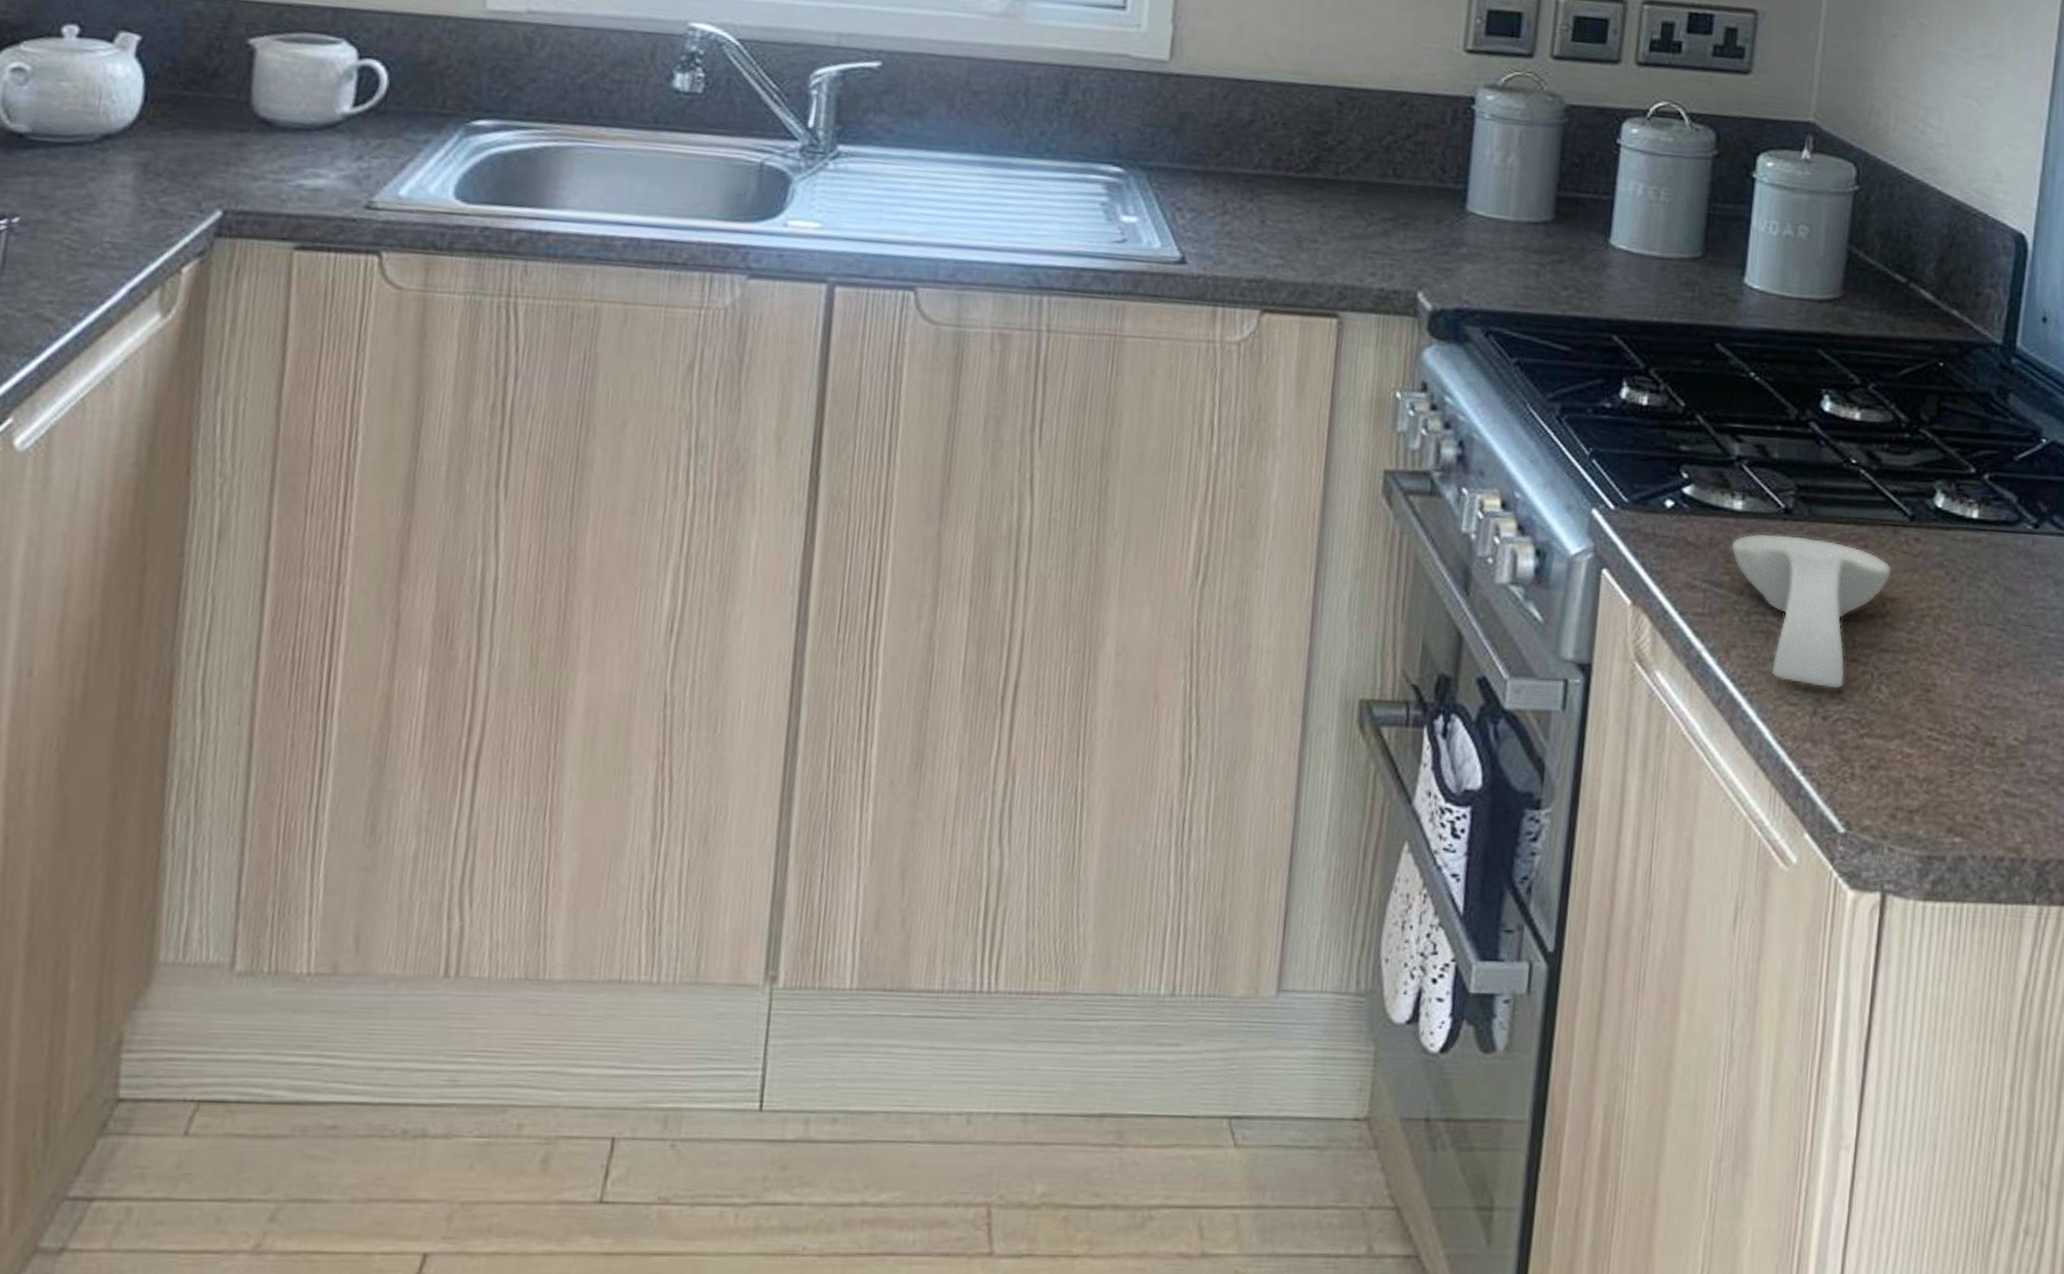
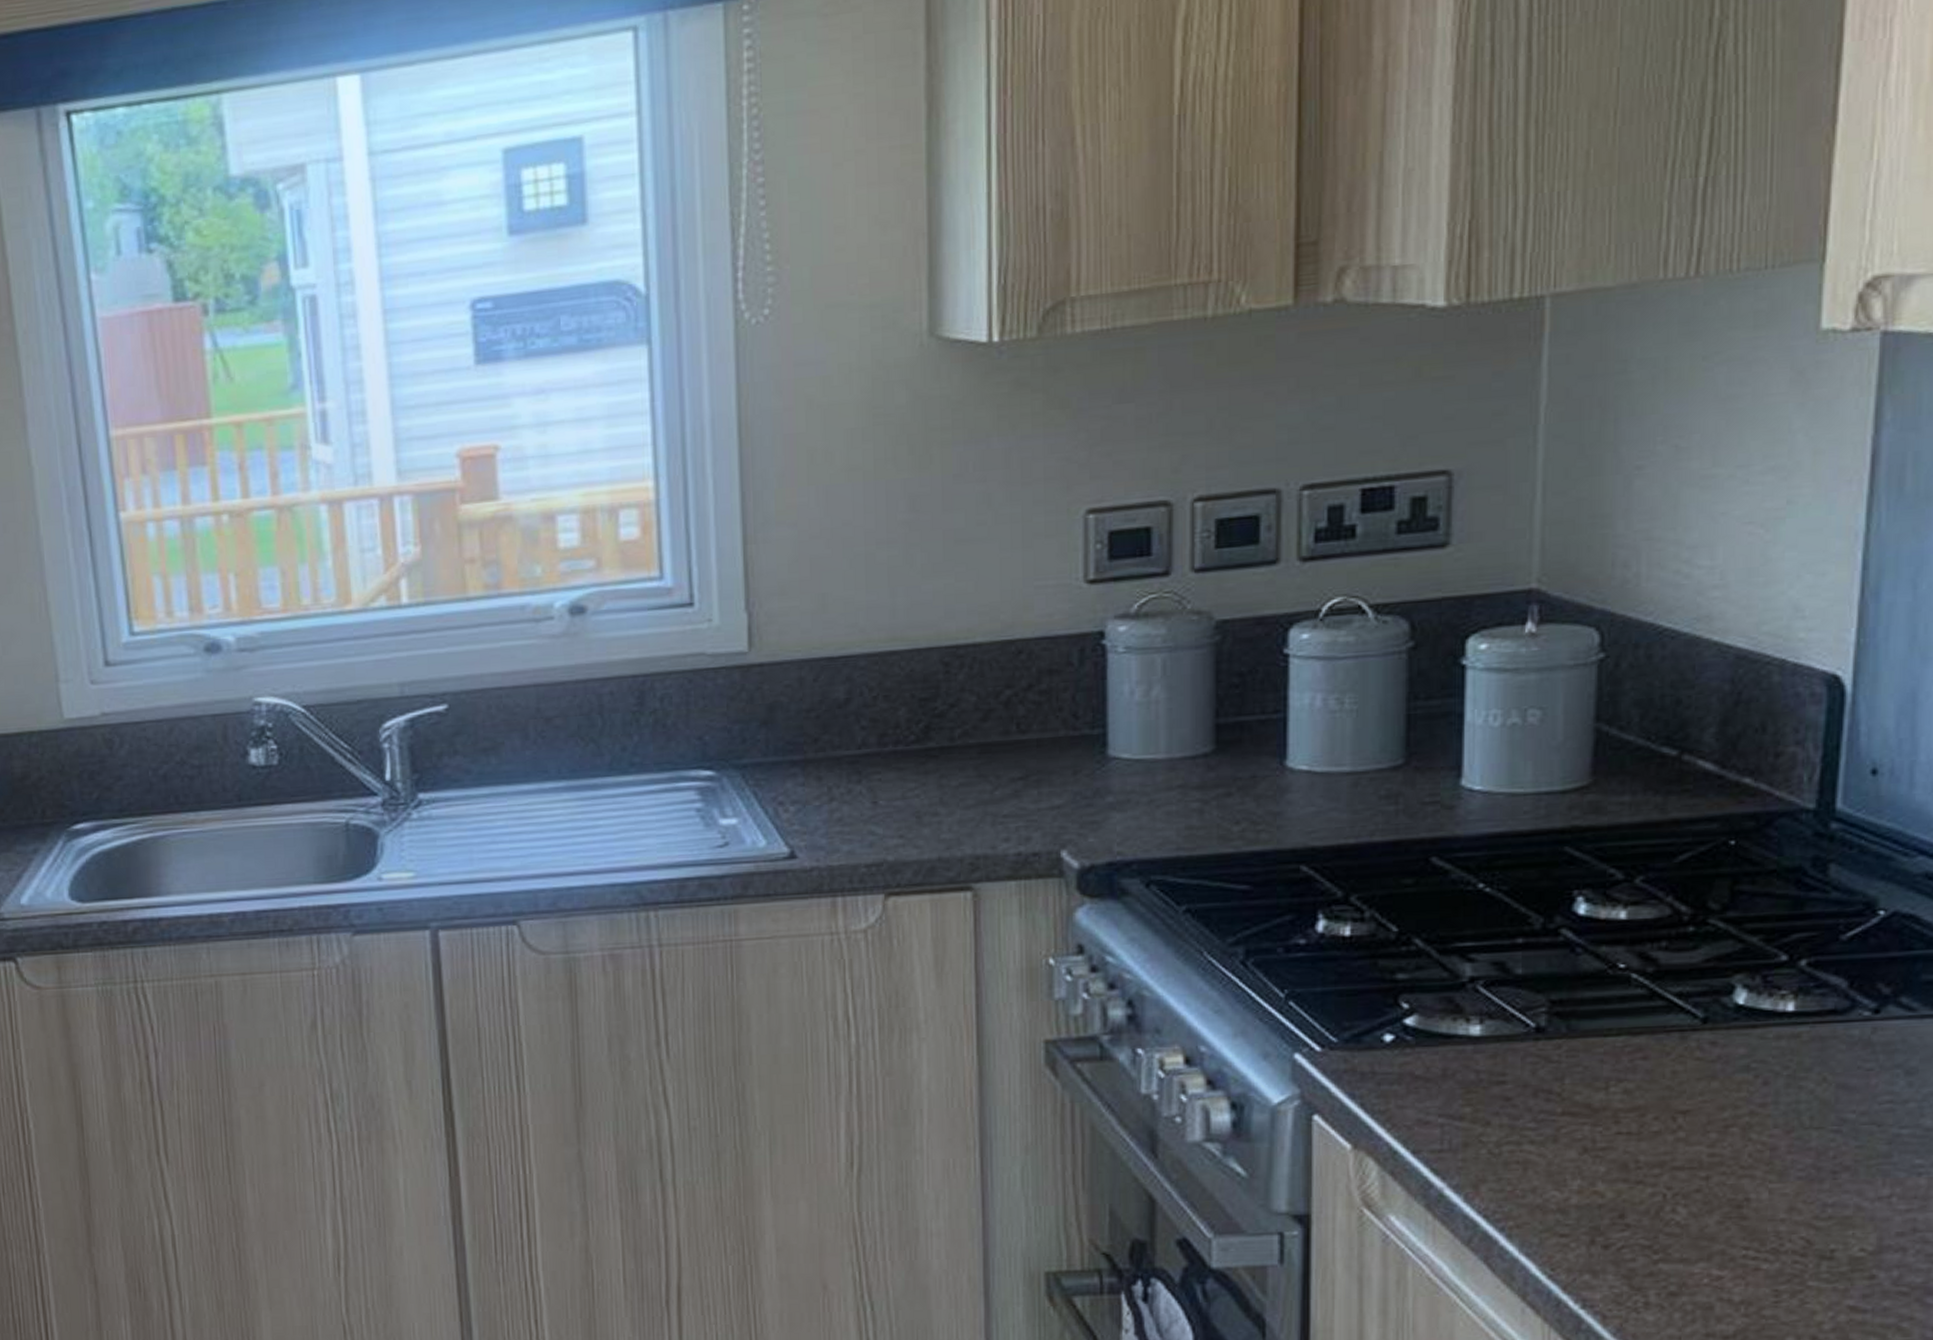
spoon rest: present [1731,533,1892,689] -> none [1470,1055,1682,1215]

